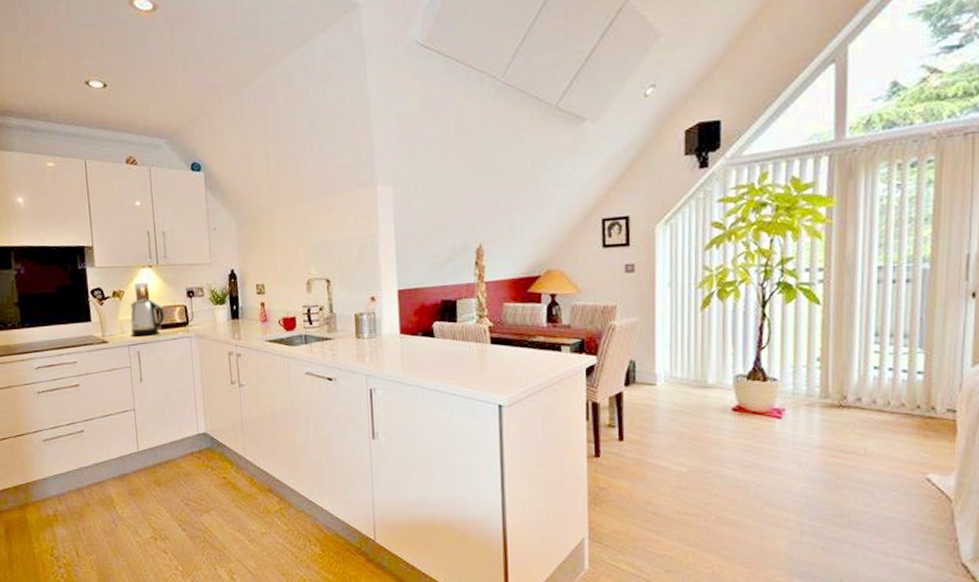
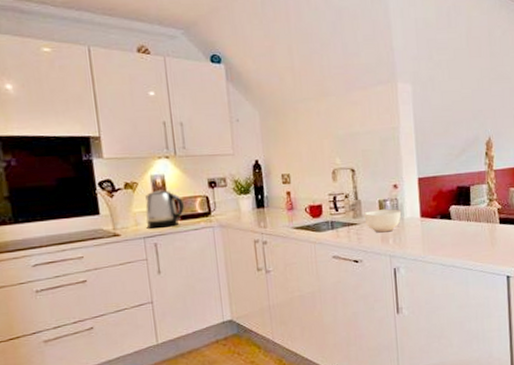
bowl: none [339,323,379,349] -> present [364,209,402,233]

